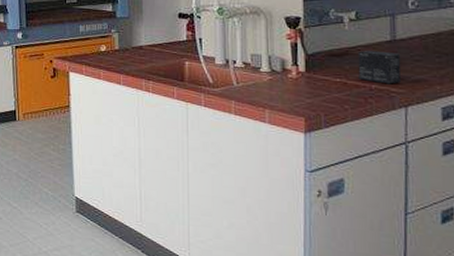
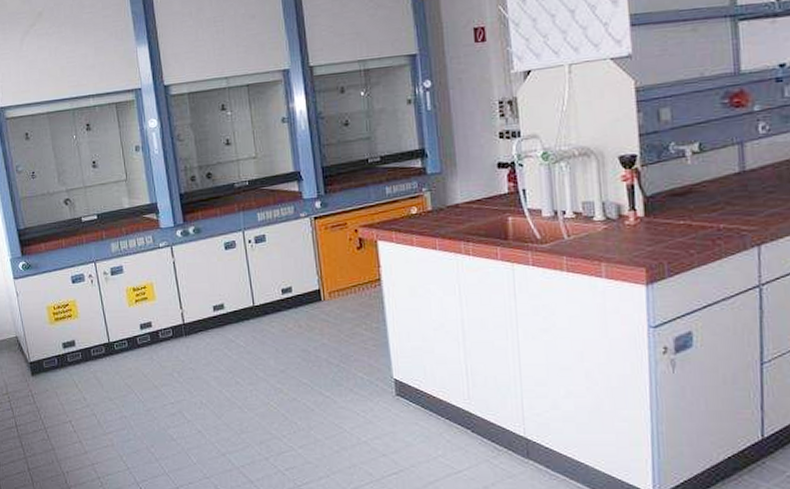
small box: present [357,51,401,84] -> none [702,185,753,222]

